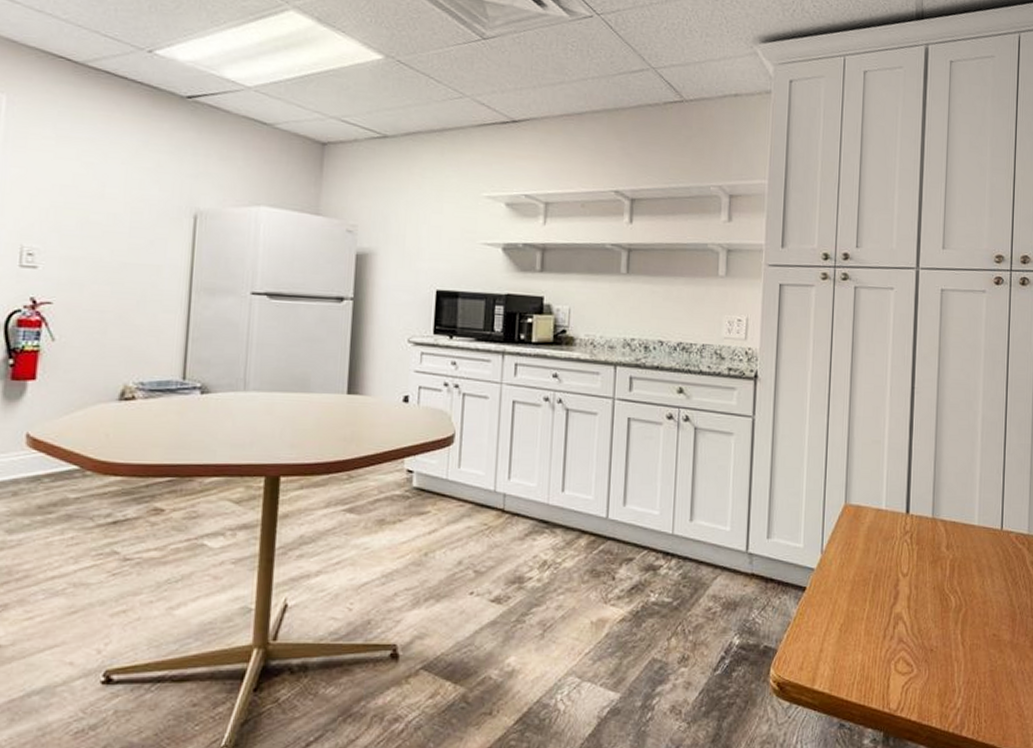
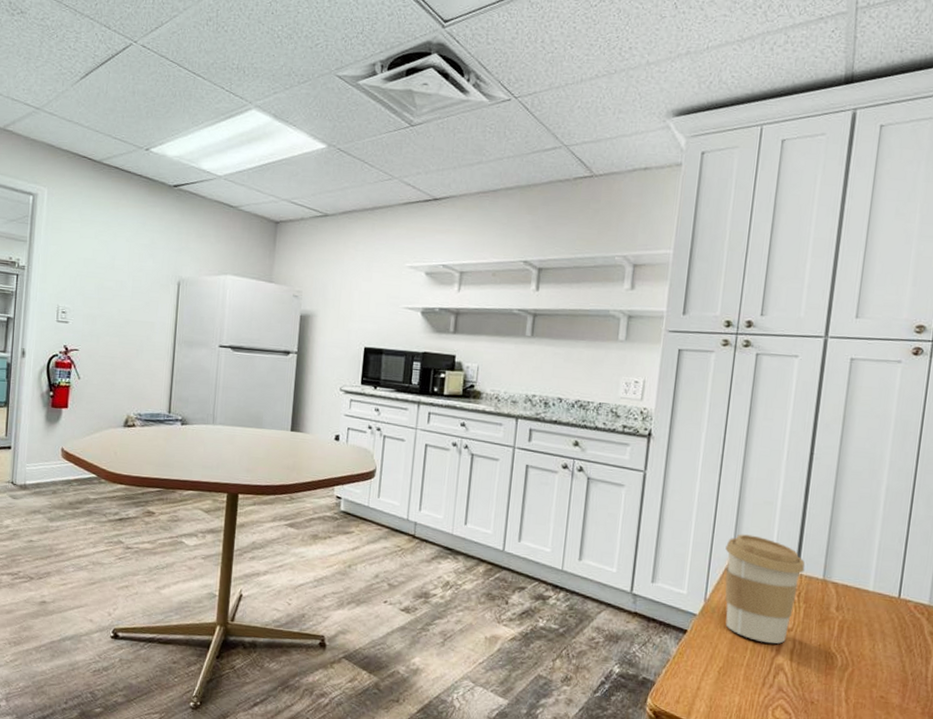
coffee cup: none [838,477,915,591] -> present [725,534,805,644]

